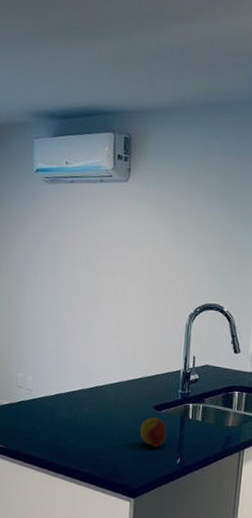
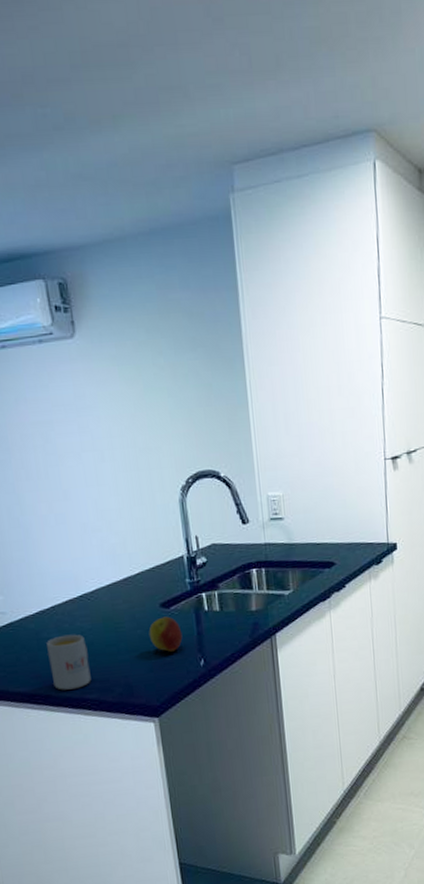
mug: none [57,416,89,462] -> present [47,634,91,690]

